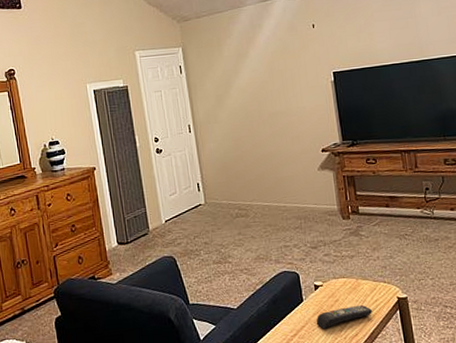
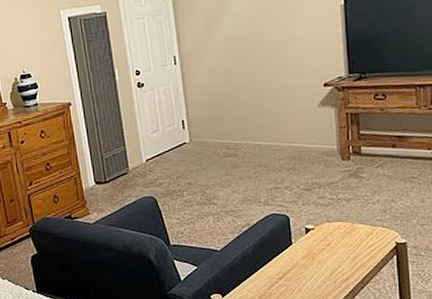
remote control: present [316,304,372,329] -> none [304,249,366,273]

